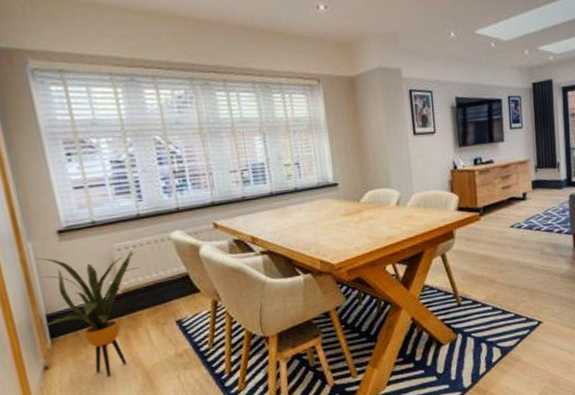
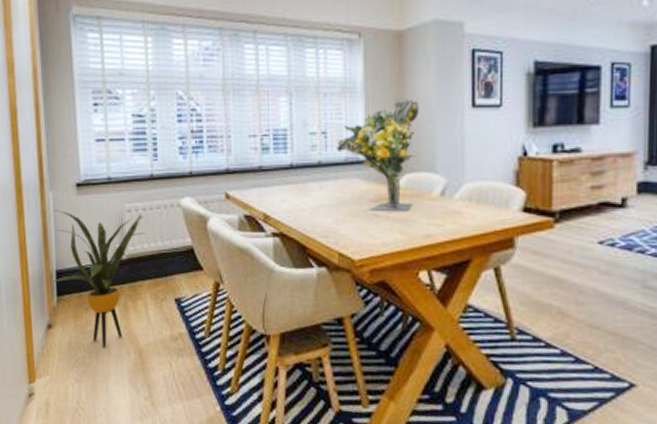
bouquet: none [309,131,376,223] -> present [336,98,419,213]

